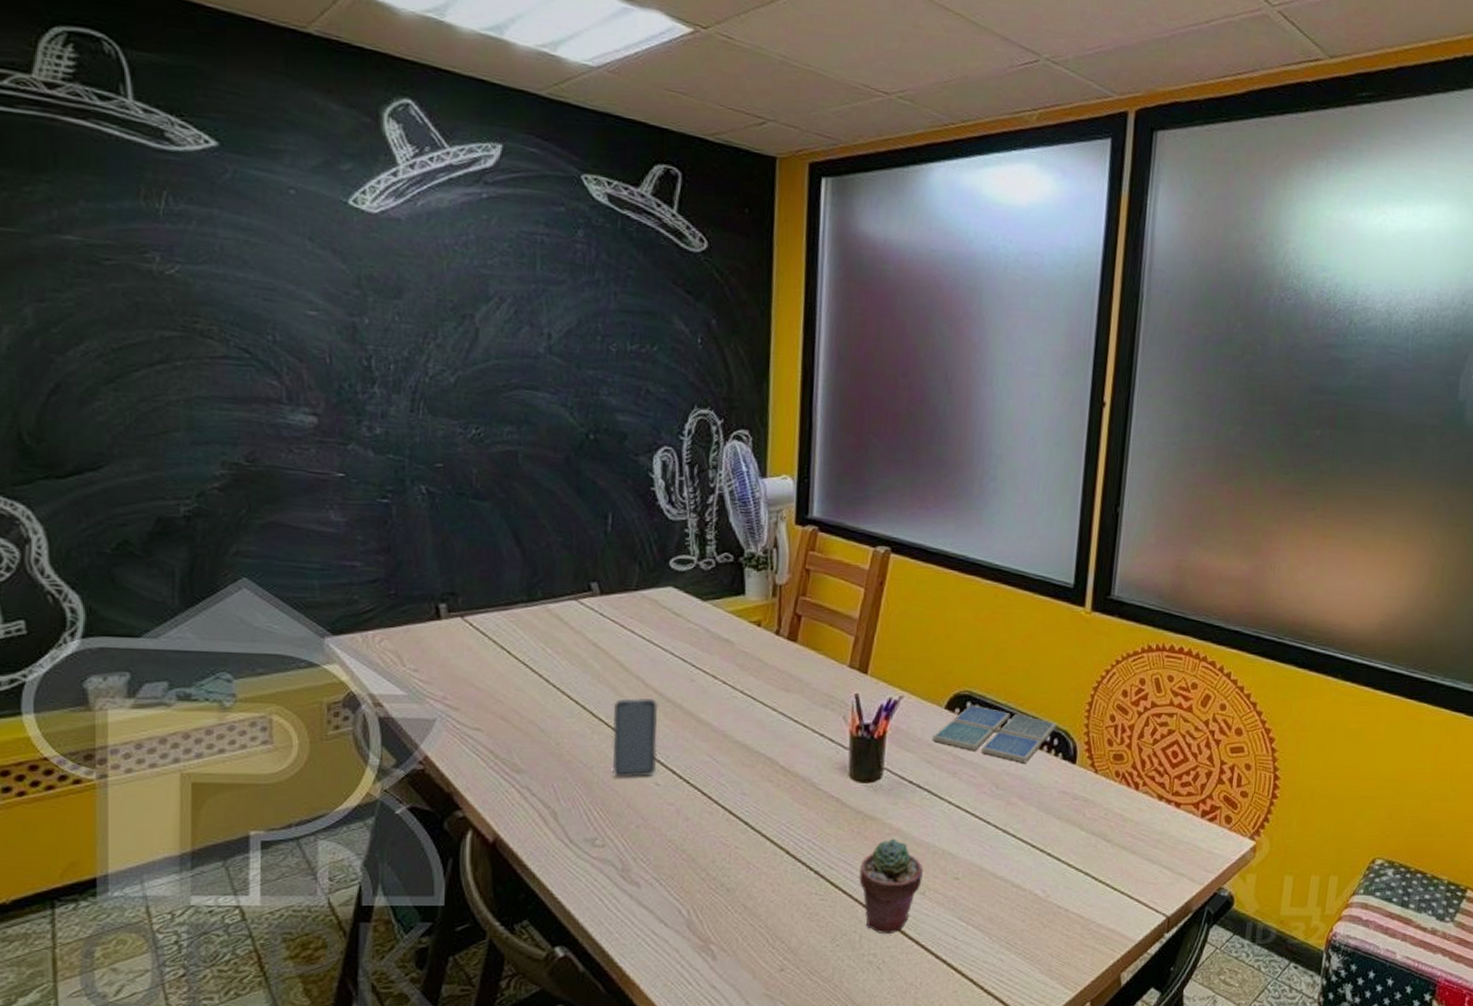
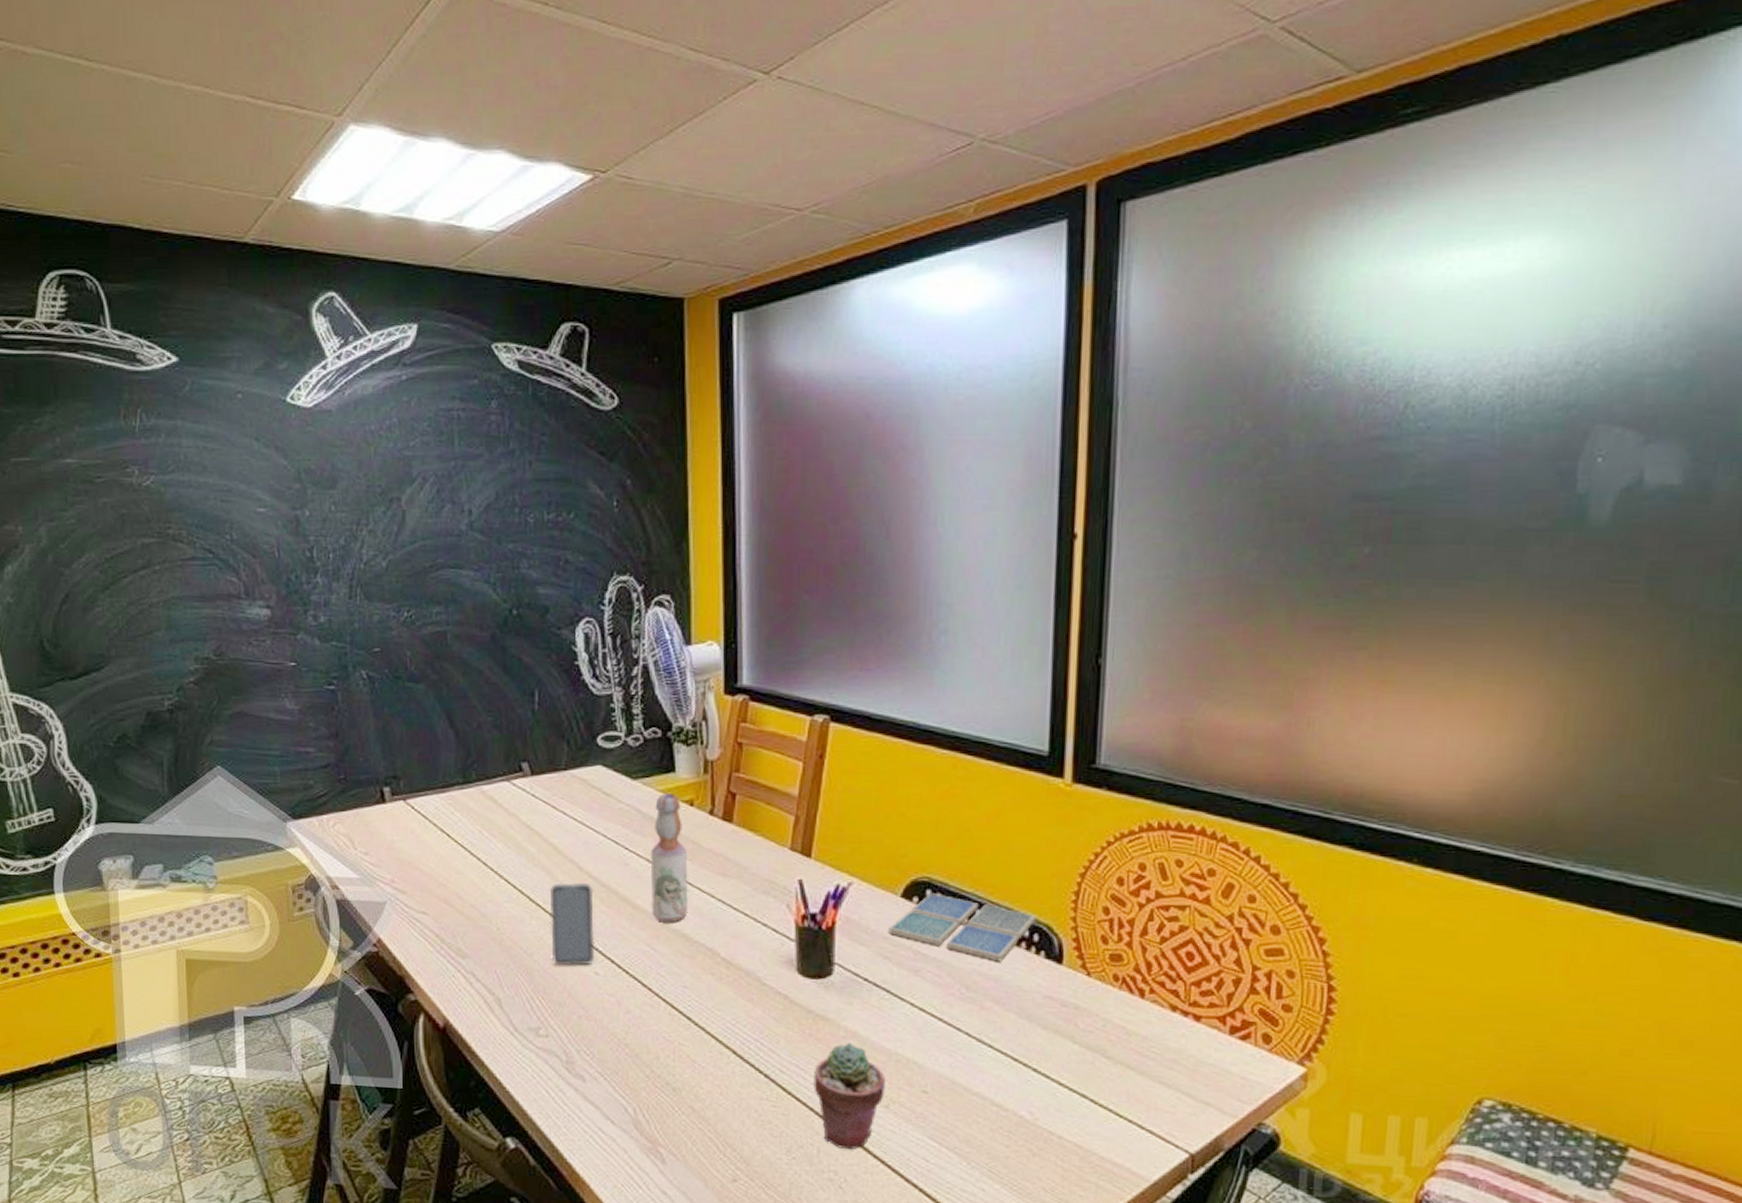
bottle: none [715,614,753,735] -> present [650,794,688,923]

